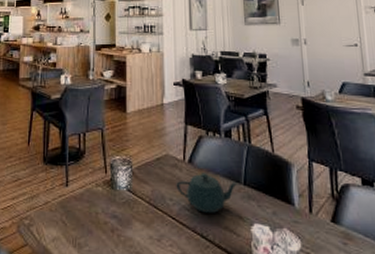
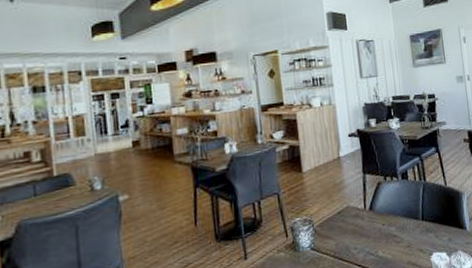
teapot: present [176,173,238,213] -> none [359,216,417,254]

